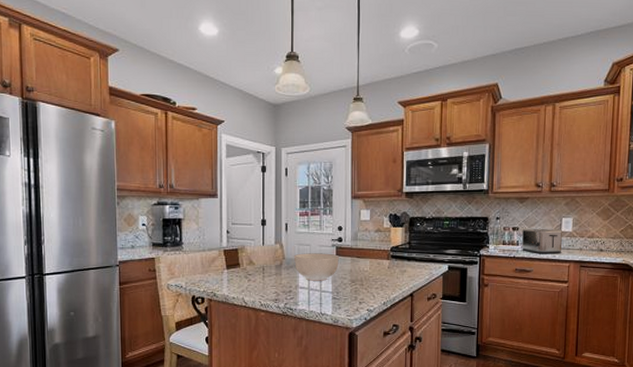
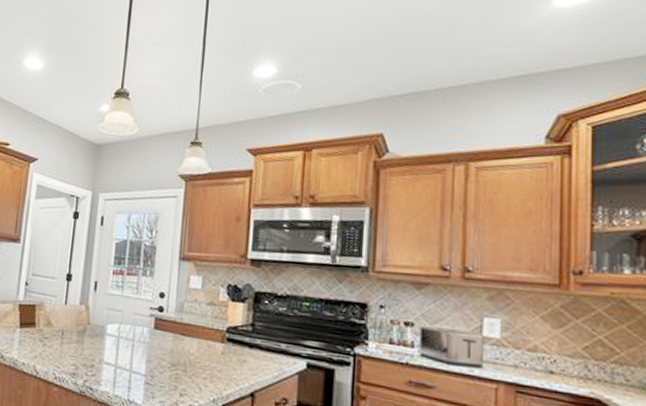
bowl: present [293,253,339,281] -> none [100,319,158,359]

